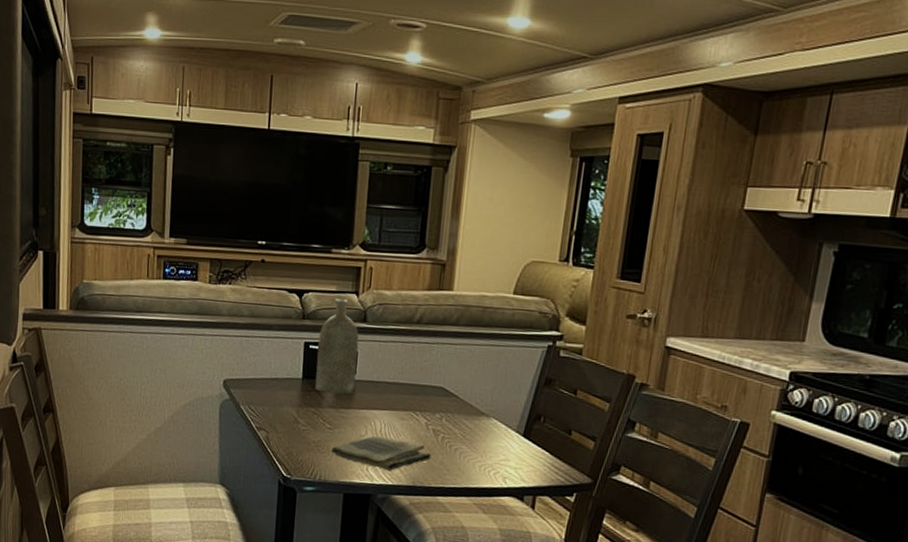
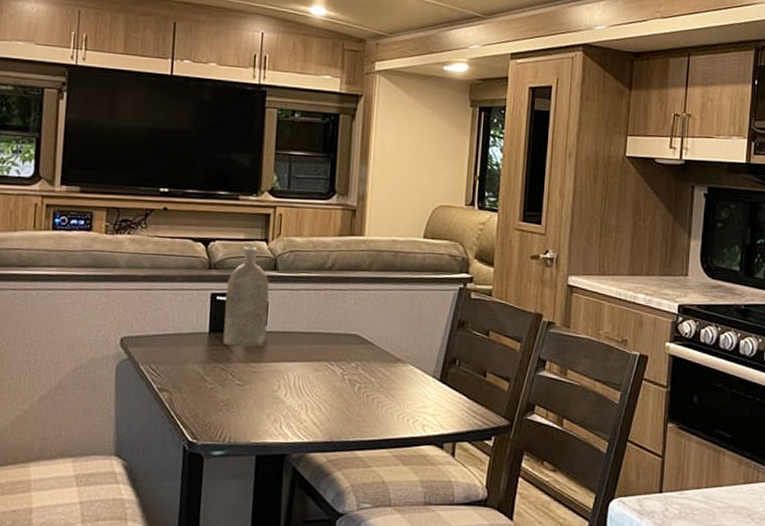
dish towel: present [331,435,431,472] -> none [241,389,348,428]

